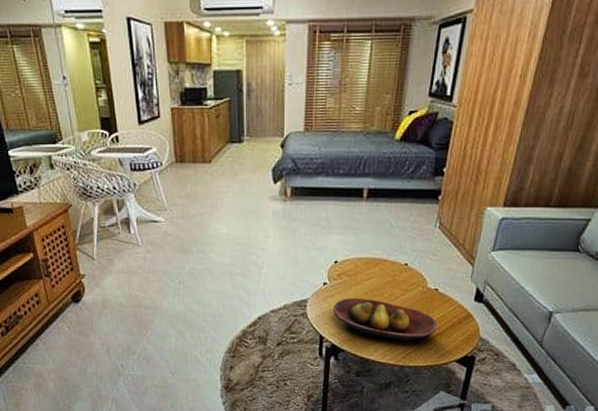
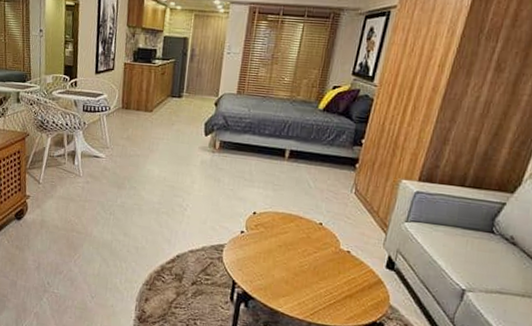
fruit bowl: present [332,298,438,342] -> none [247,248,348,299]

